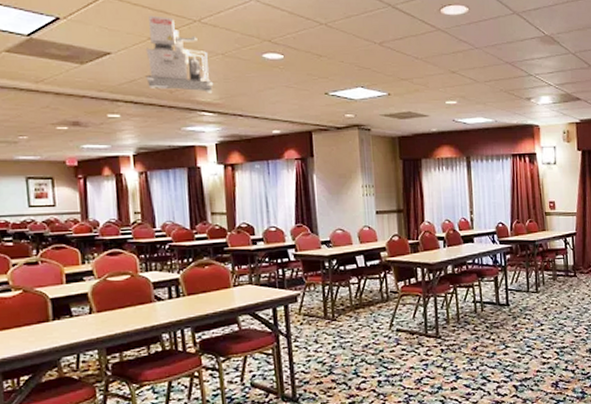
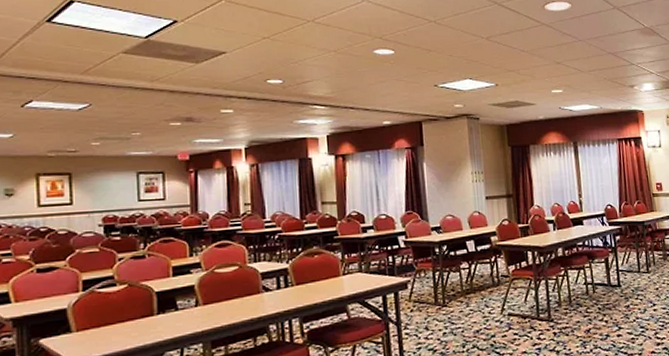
projector: present [145,15,214,94] -> none [260,17,326,88]

